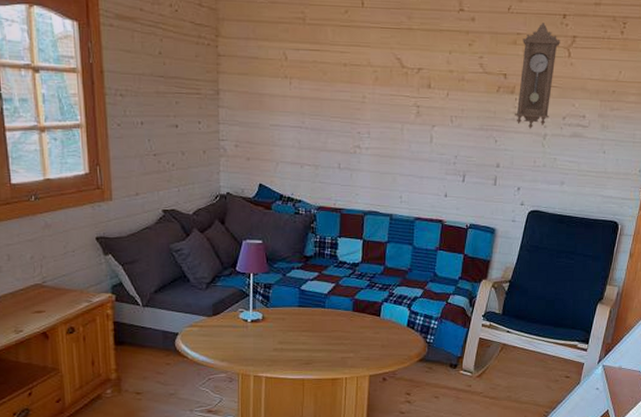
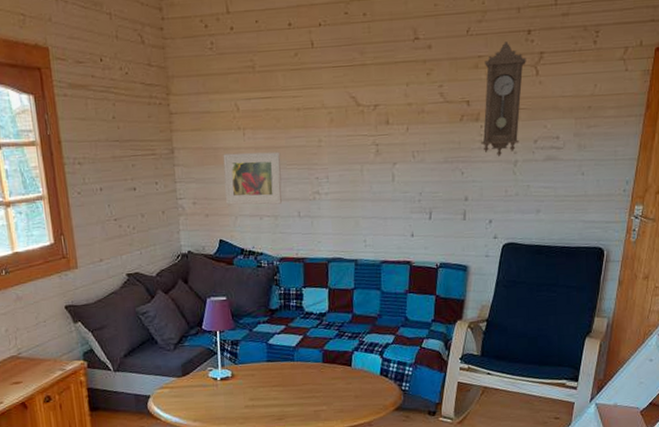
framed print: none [267,100,325,154] -> present [223,151,282,205]

